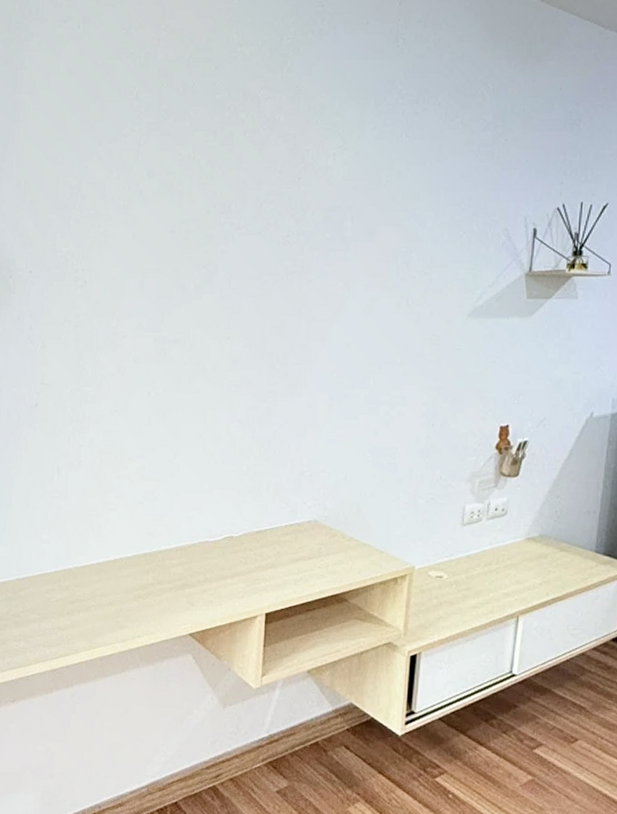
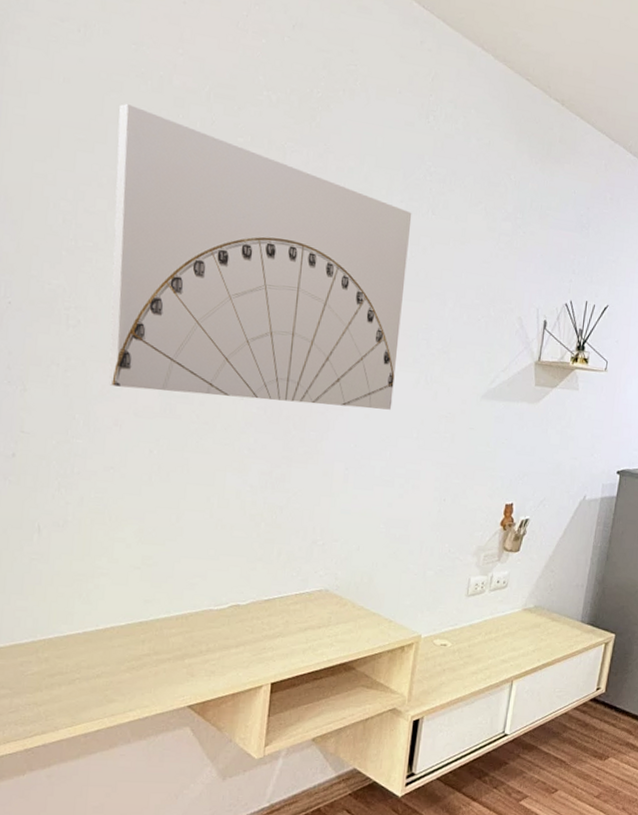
wall art: none [111,82,385,338] -> present [109,103,412,410]

